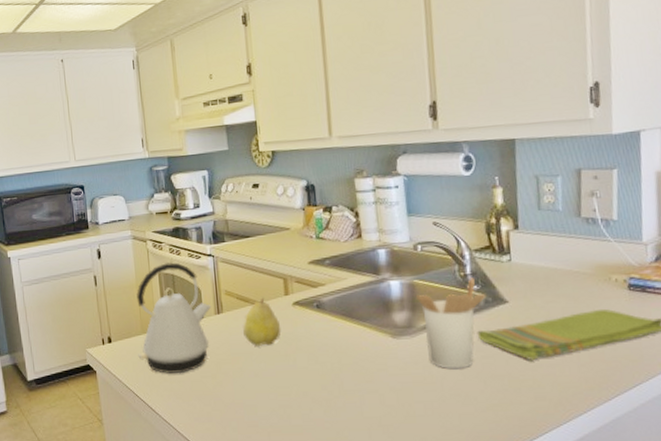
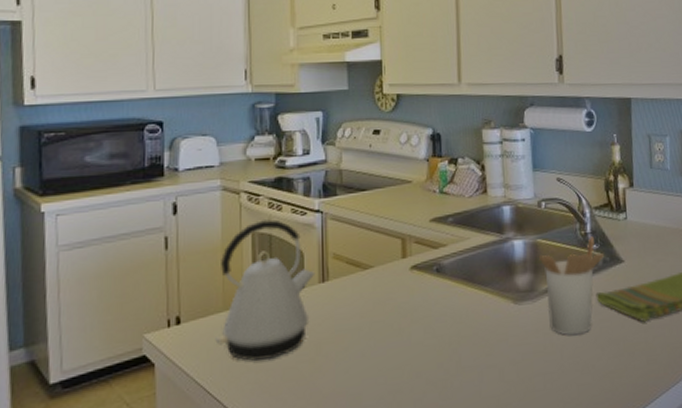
fruit: present [243,297,281,346] -> none [352,261,396,320]

